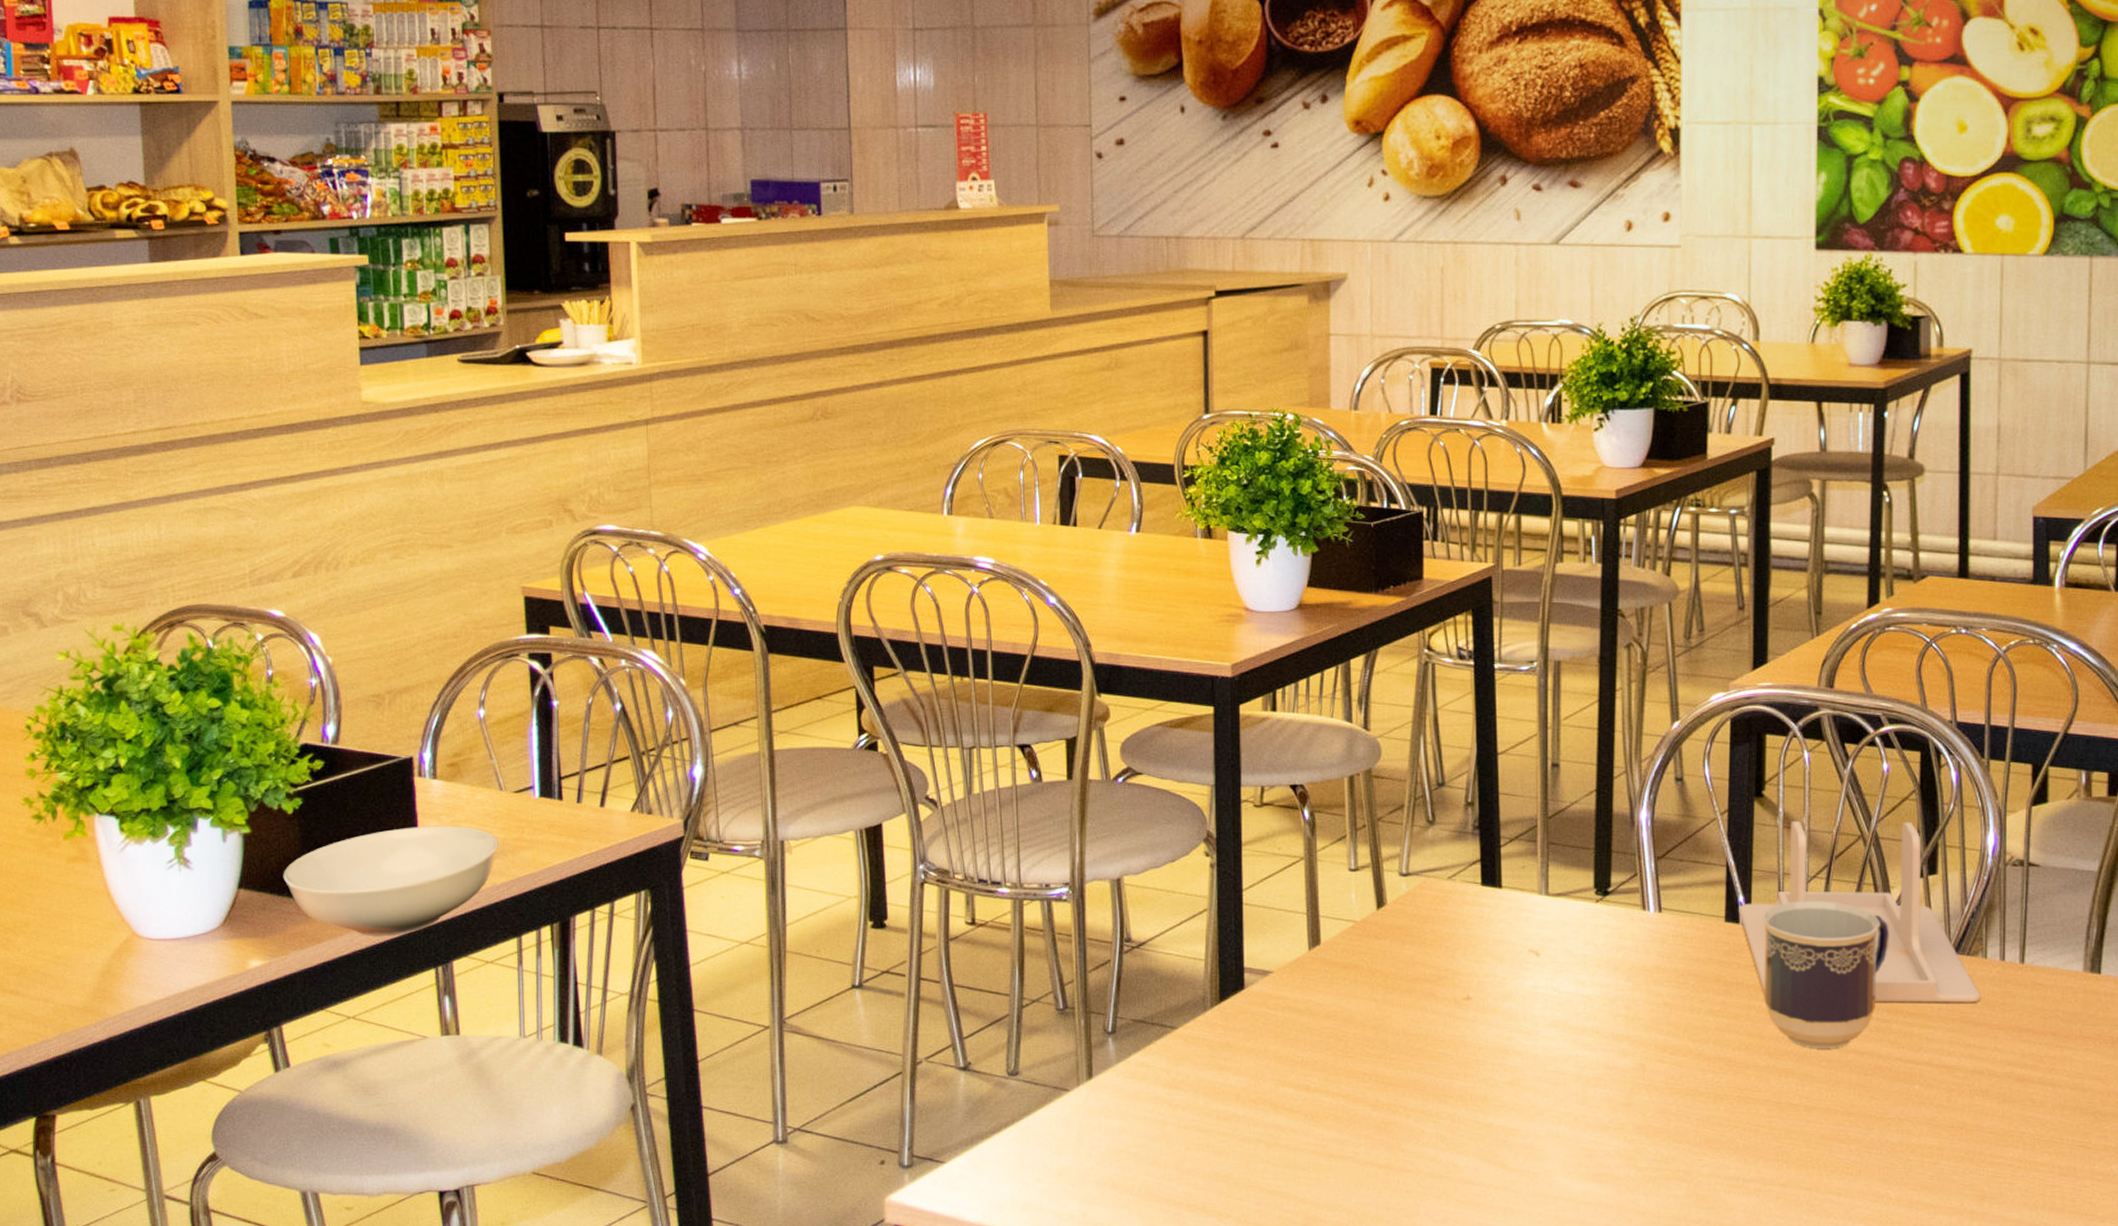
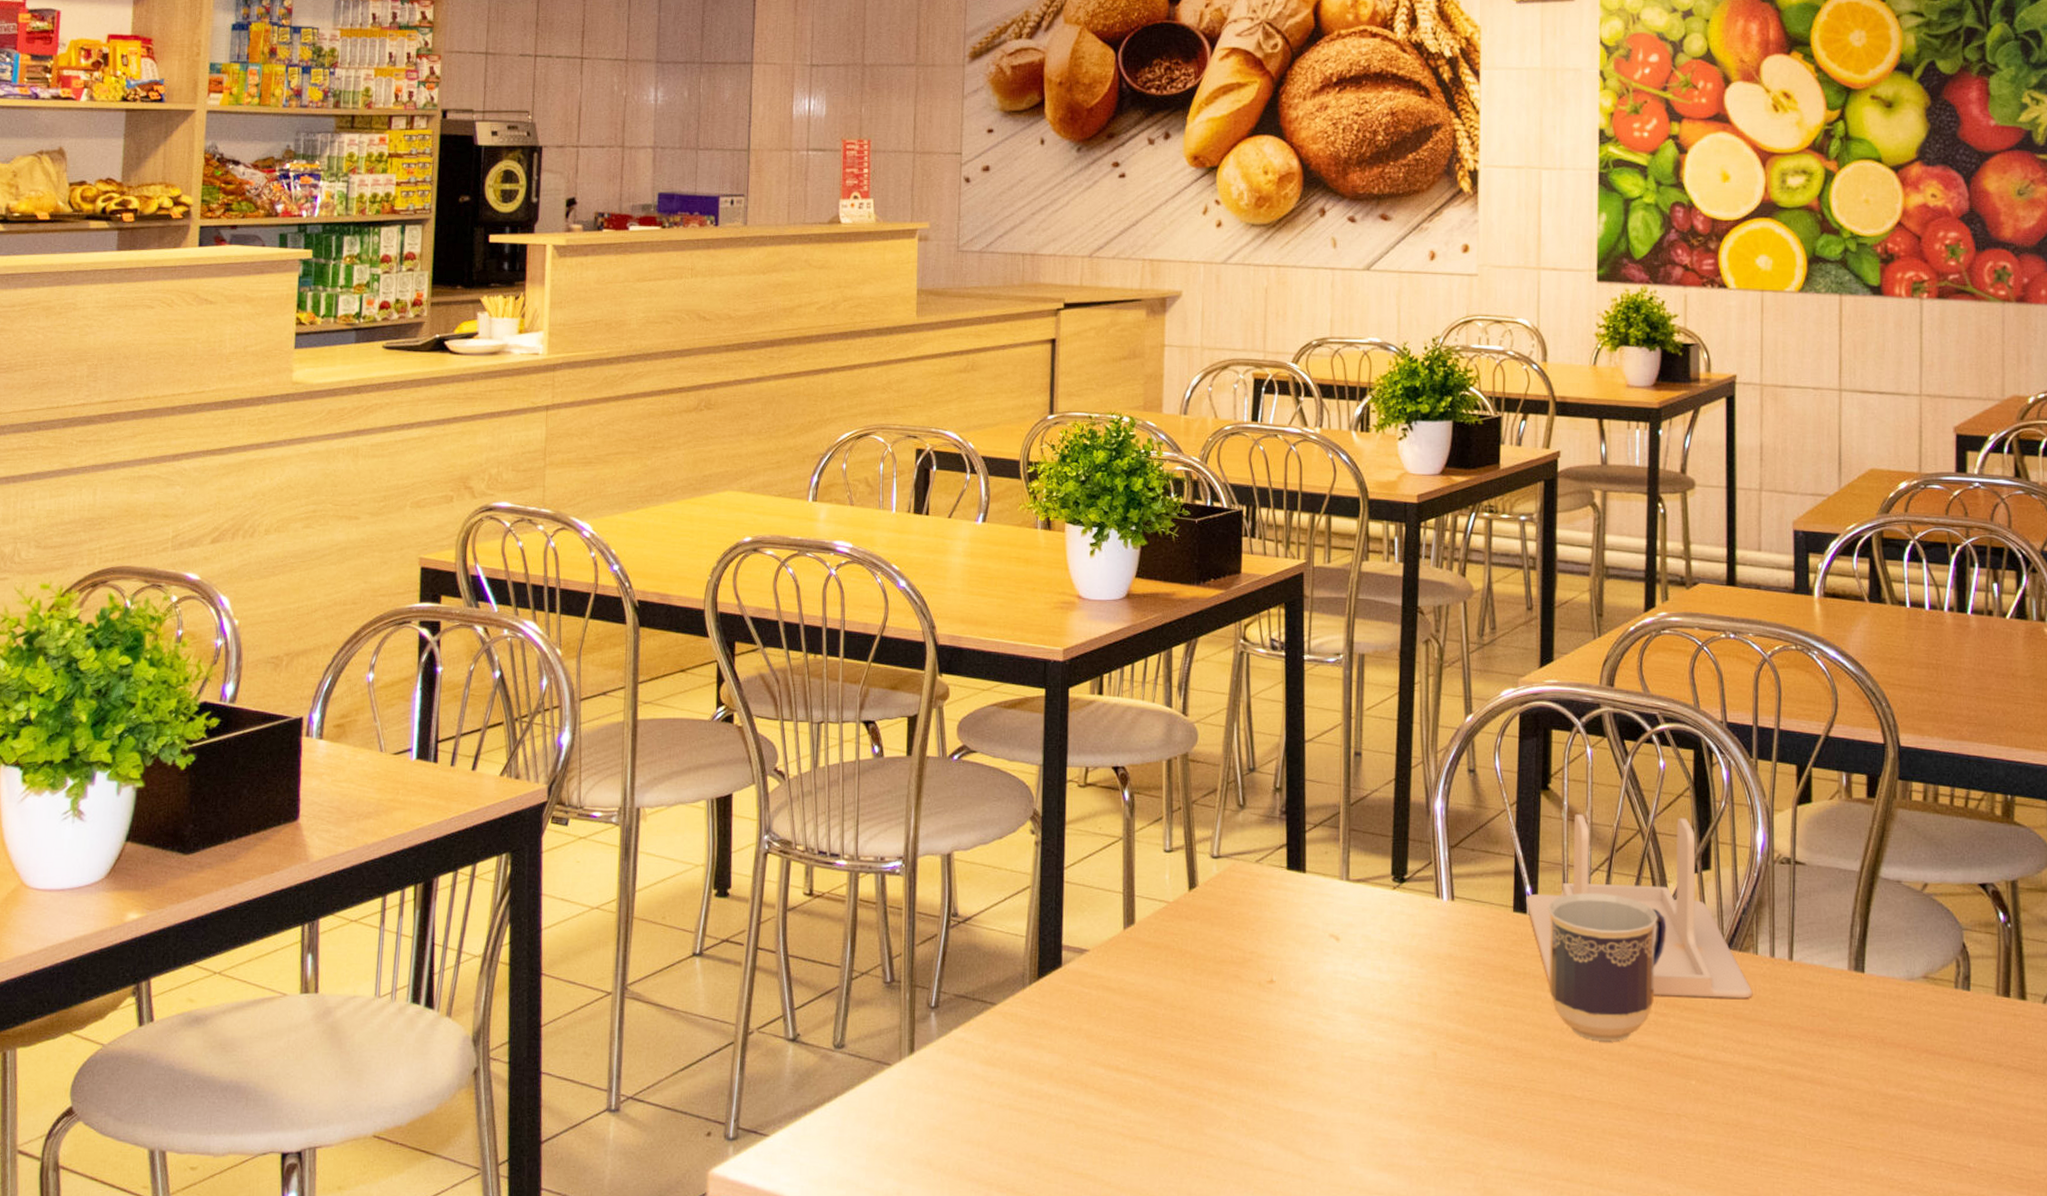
bowl: present [283,826,499,936] -> none [169,784,374,893]

